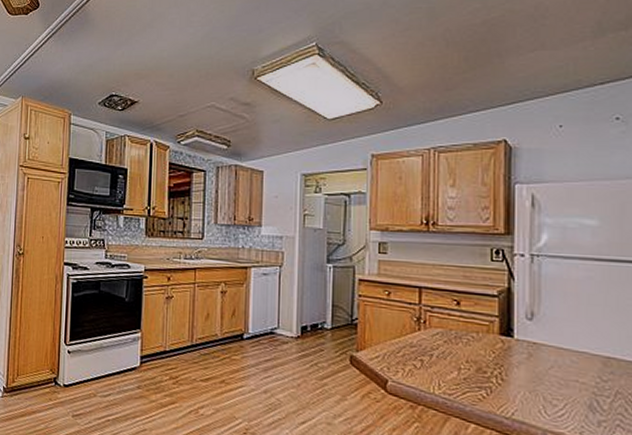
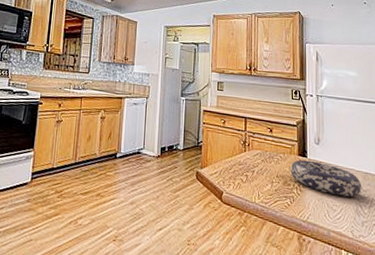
decorative bowl: none [487,340,601,389] -> present [290,159,362,197]

